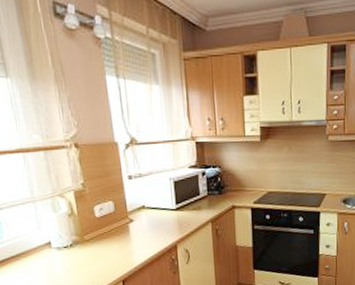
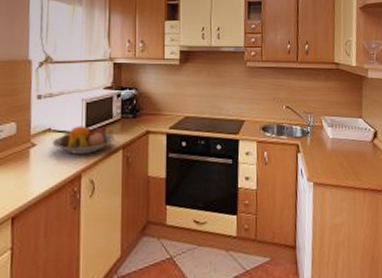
fruit bowl: none [147,202,204,228] -> present [52,125,115,154]

